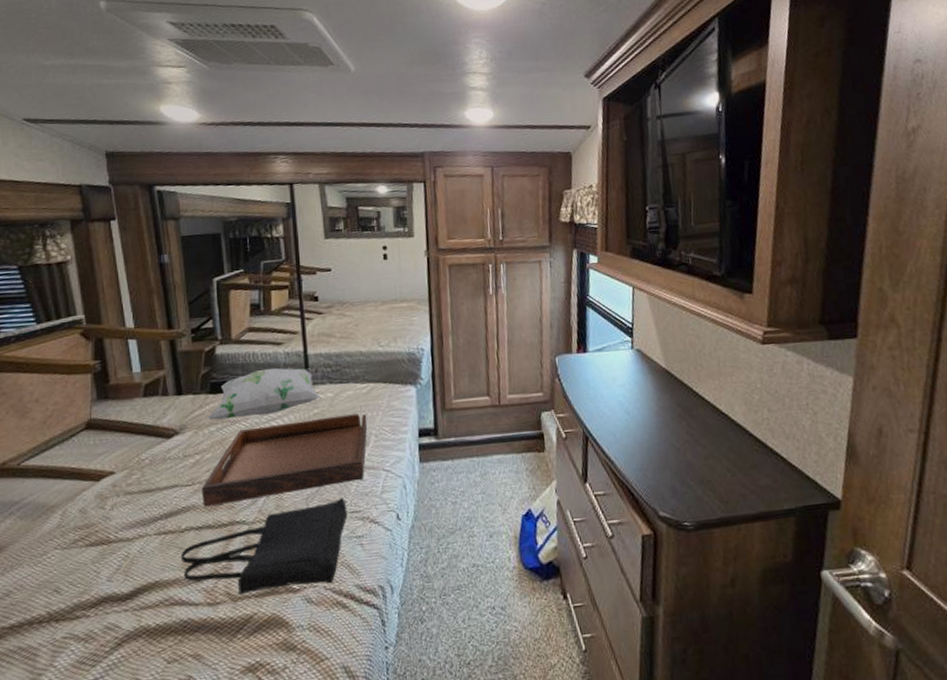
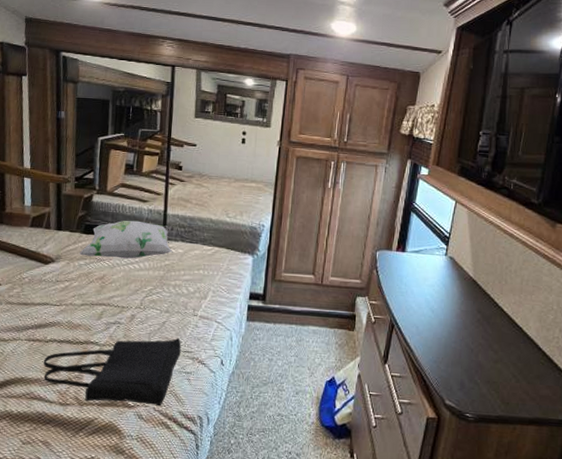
serving tray: present [201,414,368,507] -> none [66,267,209,326]

